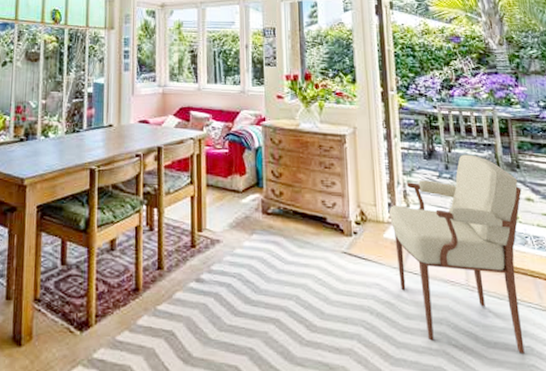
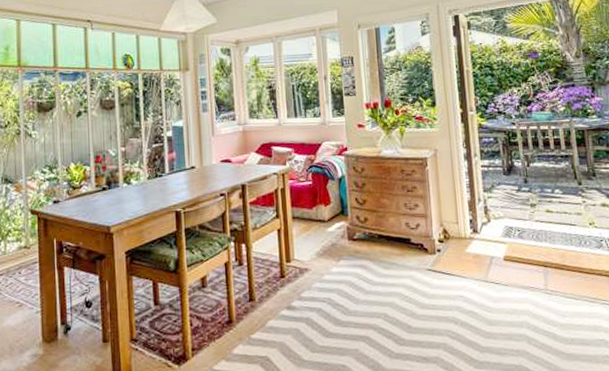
armchair: present [389,154,525,353] -> none [471,167,599,346]

